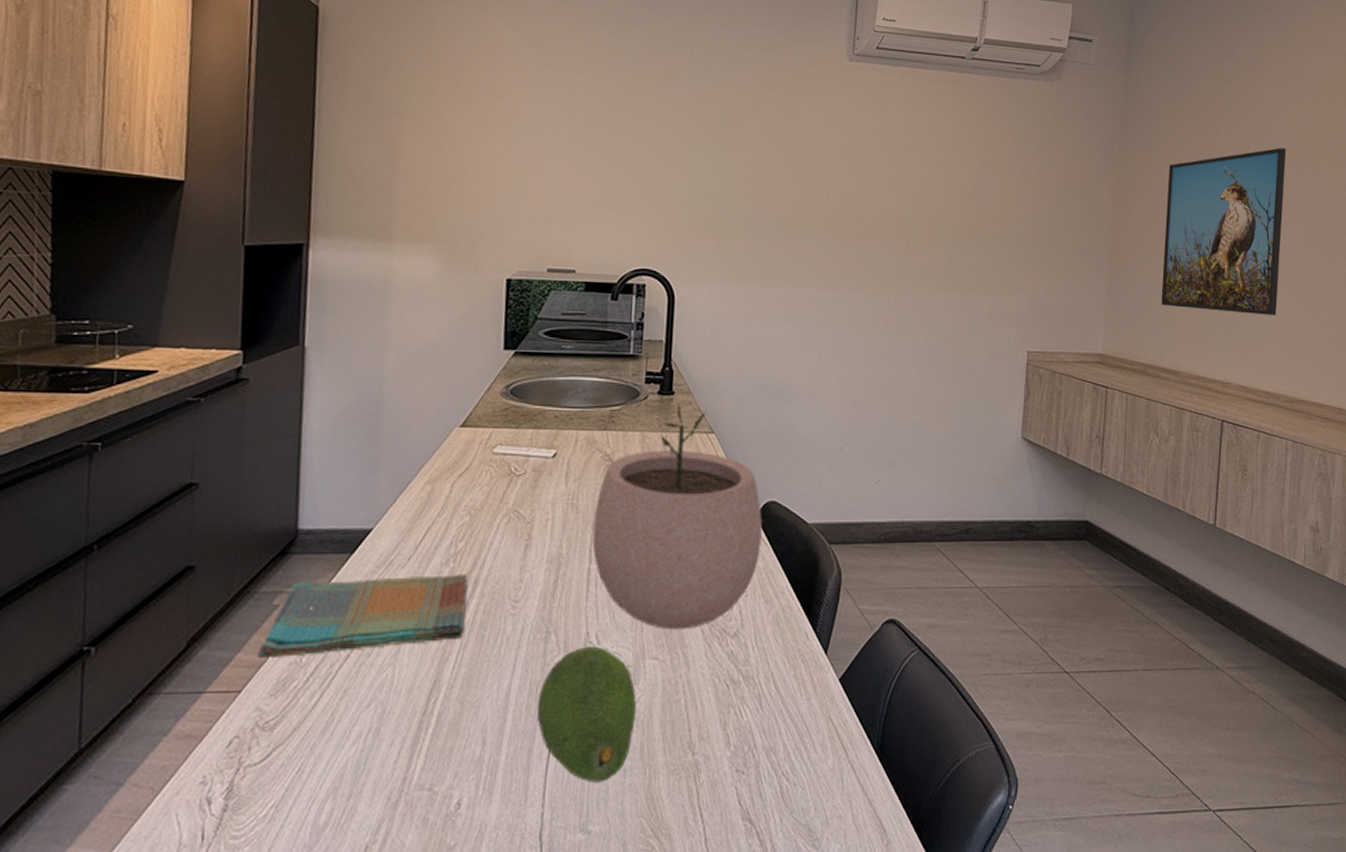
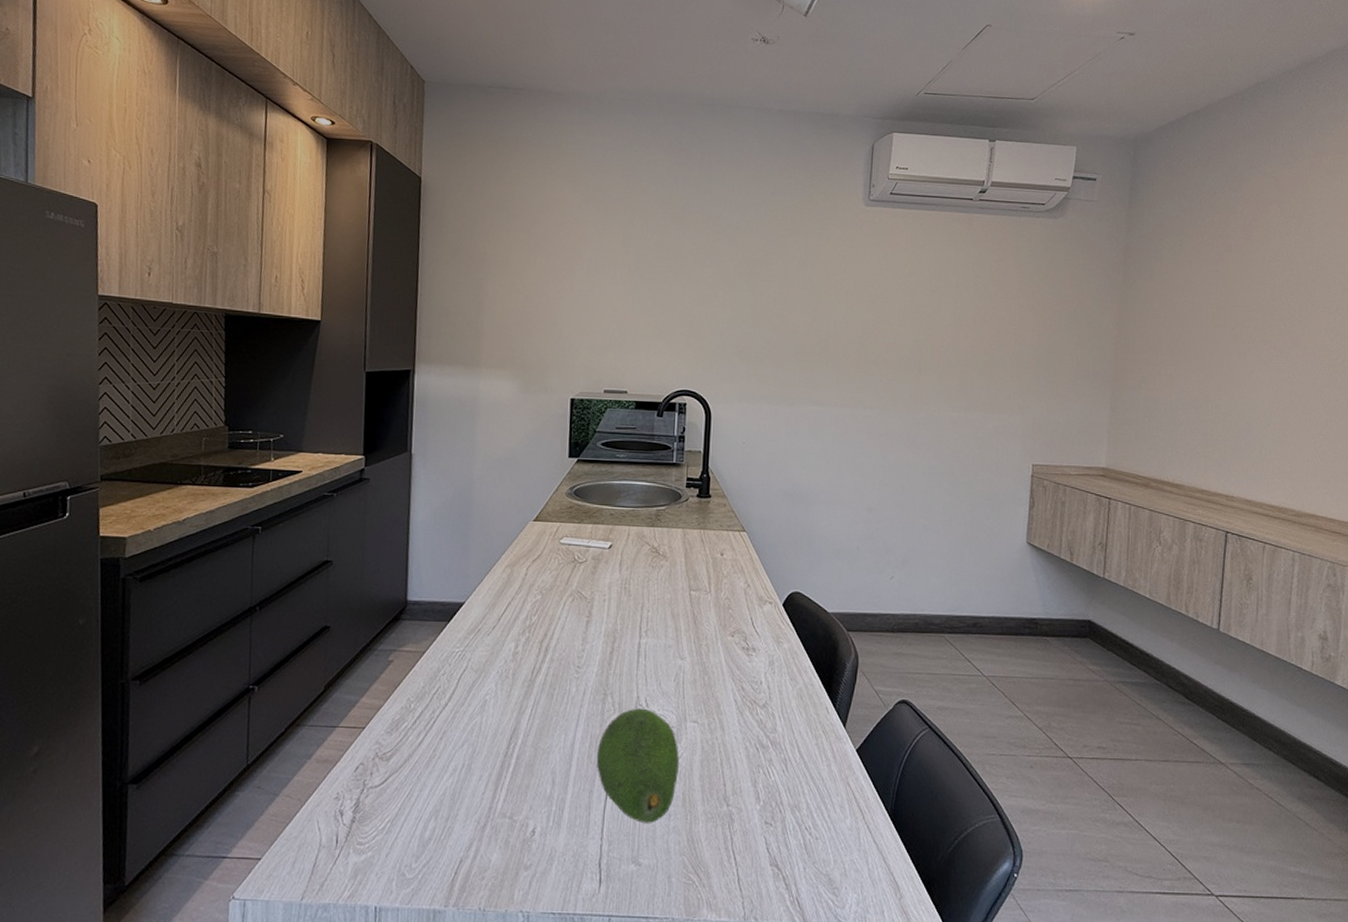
dish towel: present [257,575,468,659] -> none [377,642,540,703]
plant pot: present [592,404,762,630] -> none [642,506,788,699]
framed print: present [1161,148,1287,315] -> none [1164,274,1295,433]

